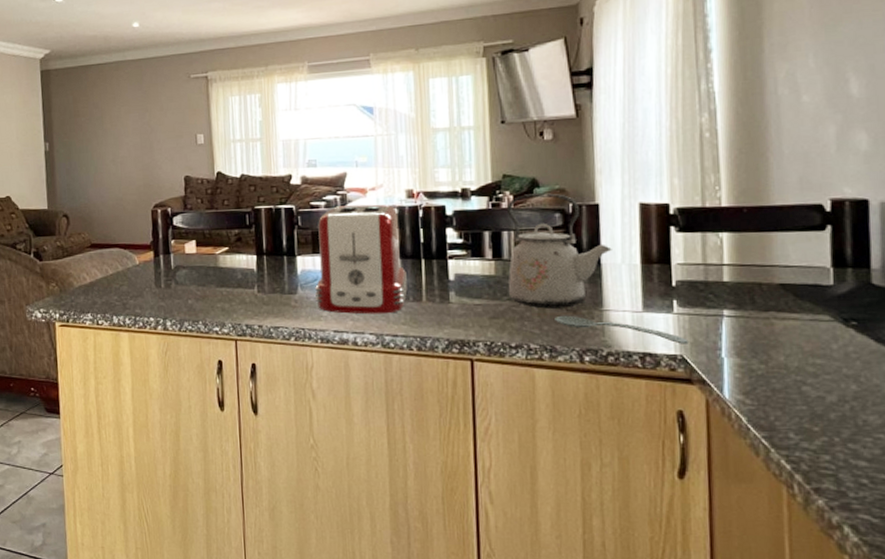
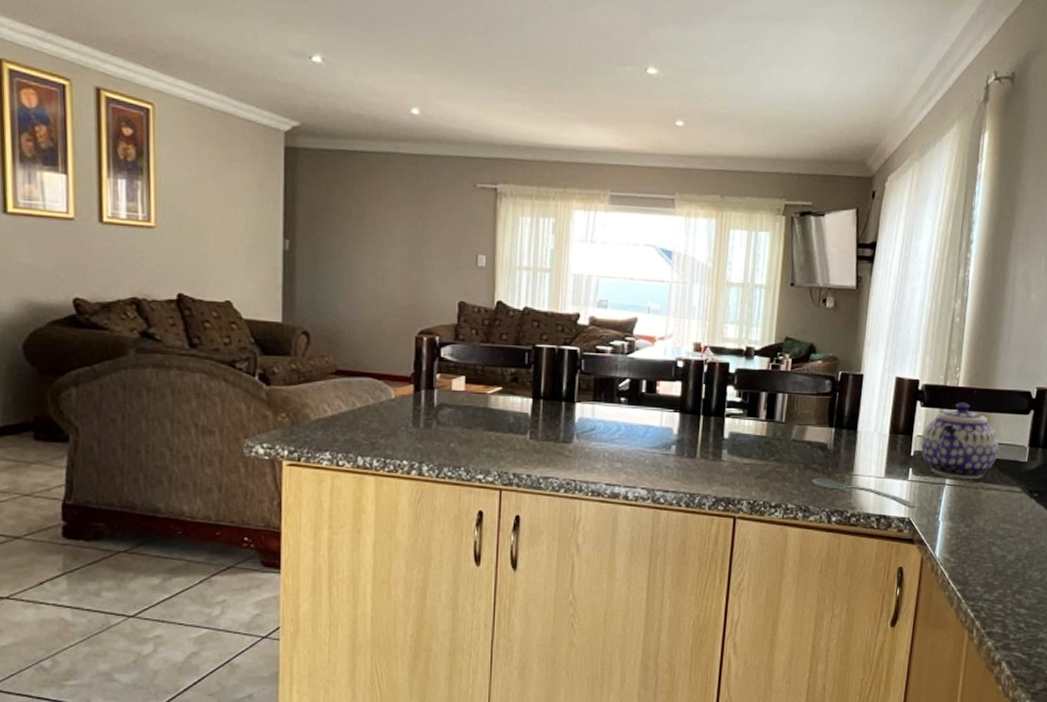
toaster: present [315,204,408,314] -> none [591,353,685,469]
kettle: present [507,193,612,309] -> none [775,359,868,471]
teapot: none [682,223,790,308] -> present [920,402,999,478]

